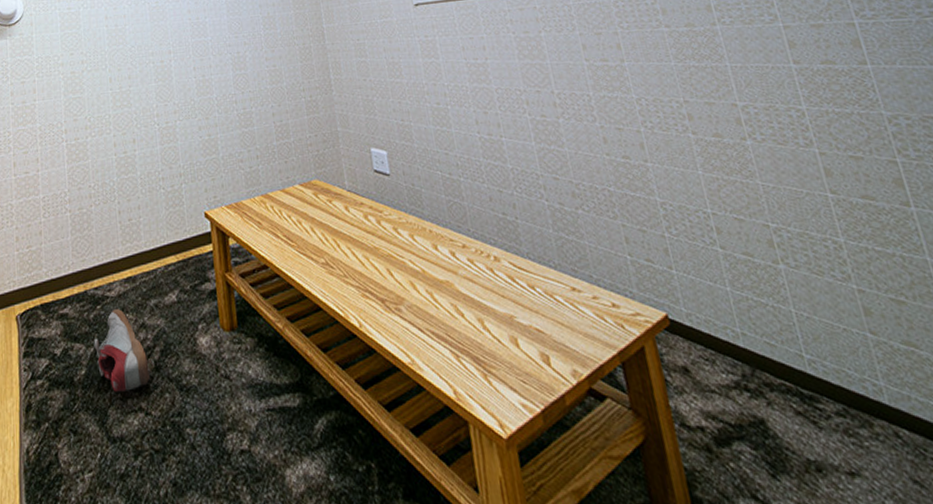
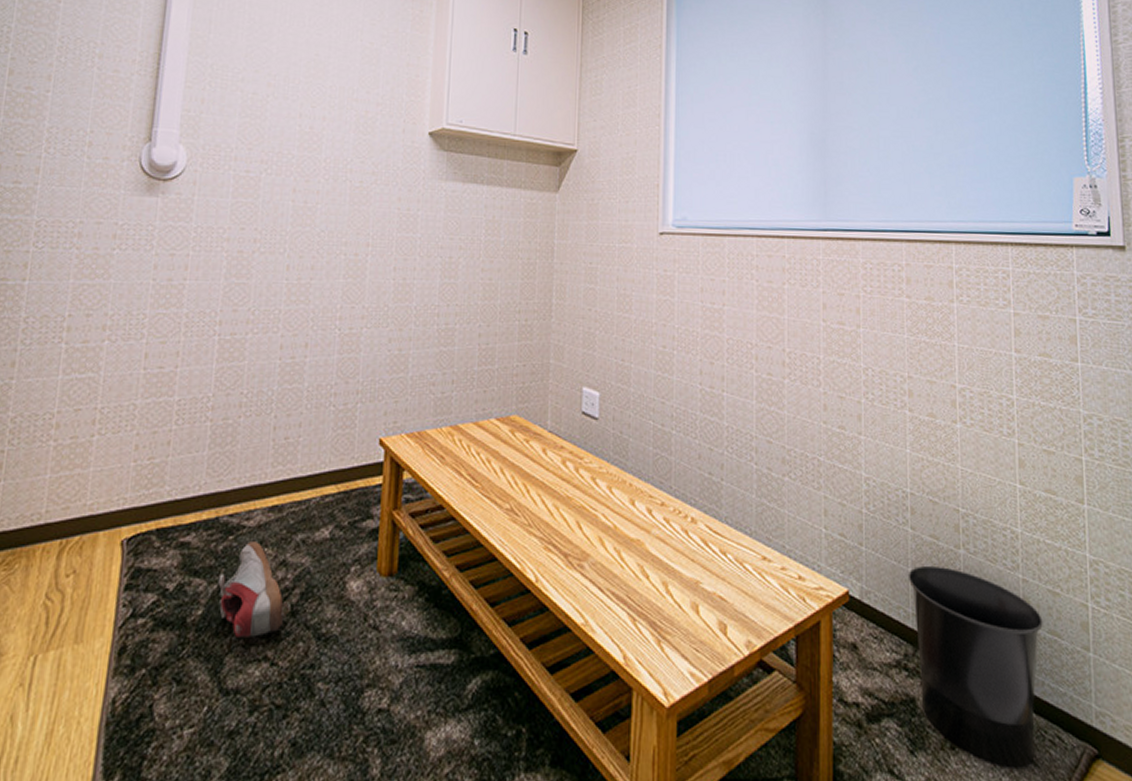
waste bin: none [727,283,919,489] -> present [907,565,1043,767]

